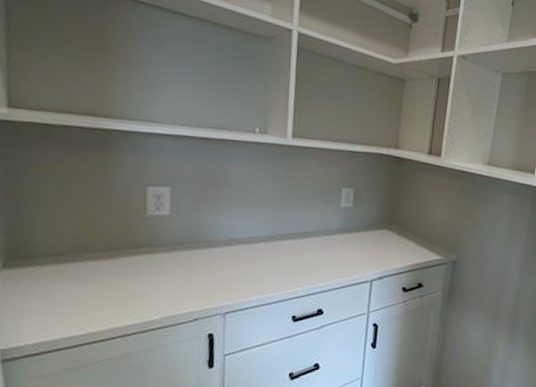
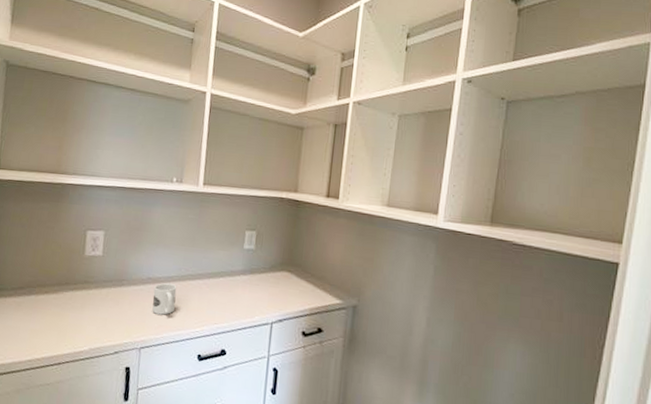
mug: none [236,244,265,278] -> present [152,283,177,315]

